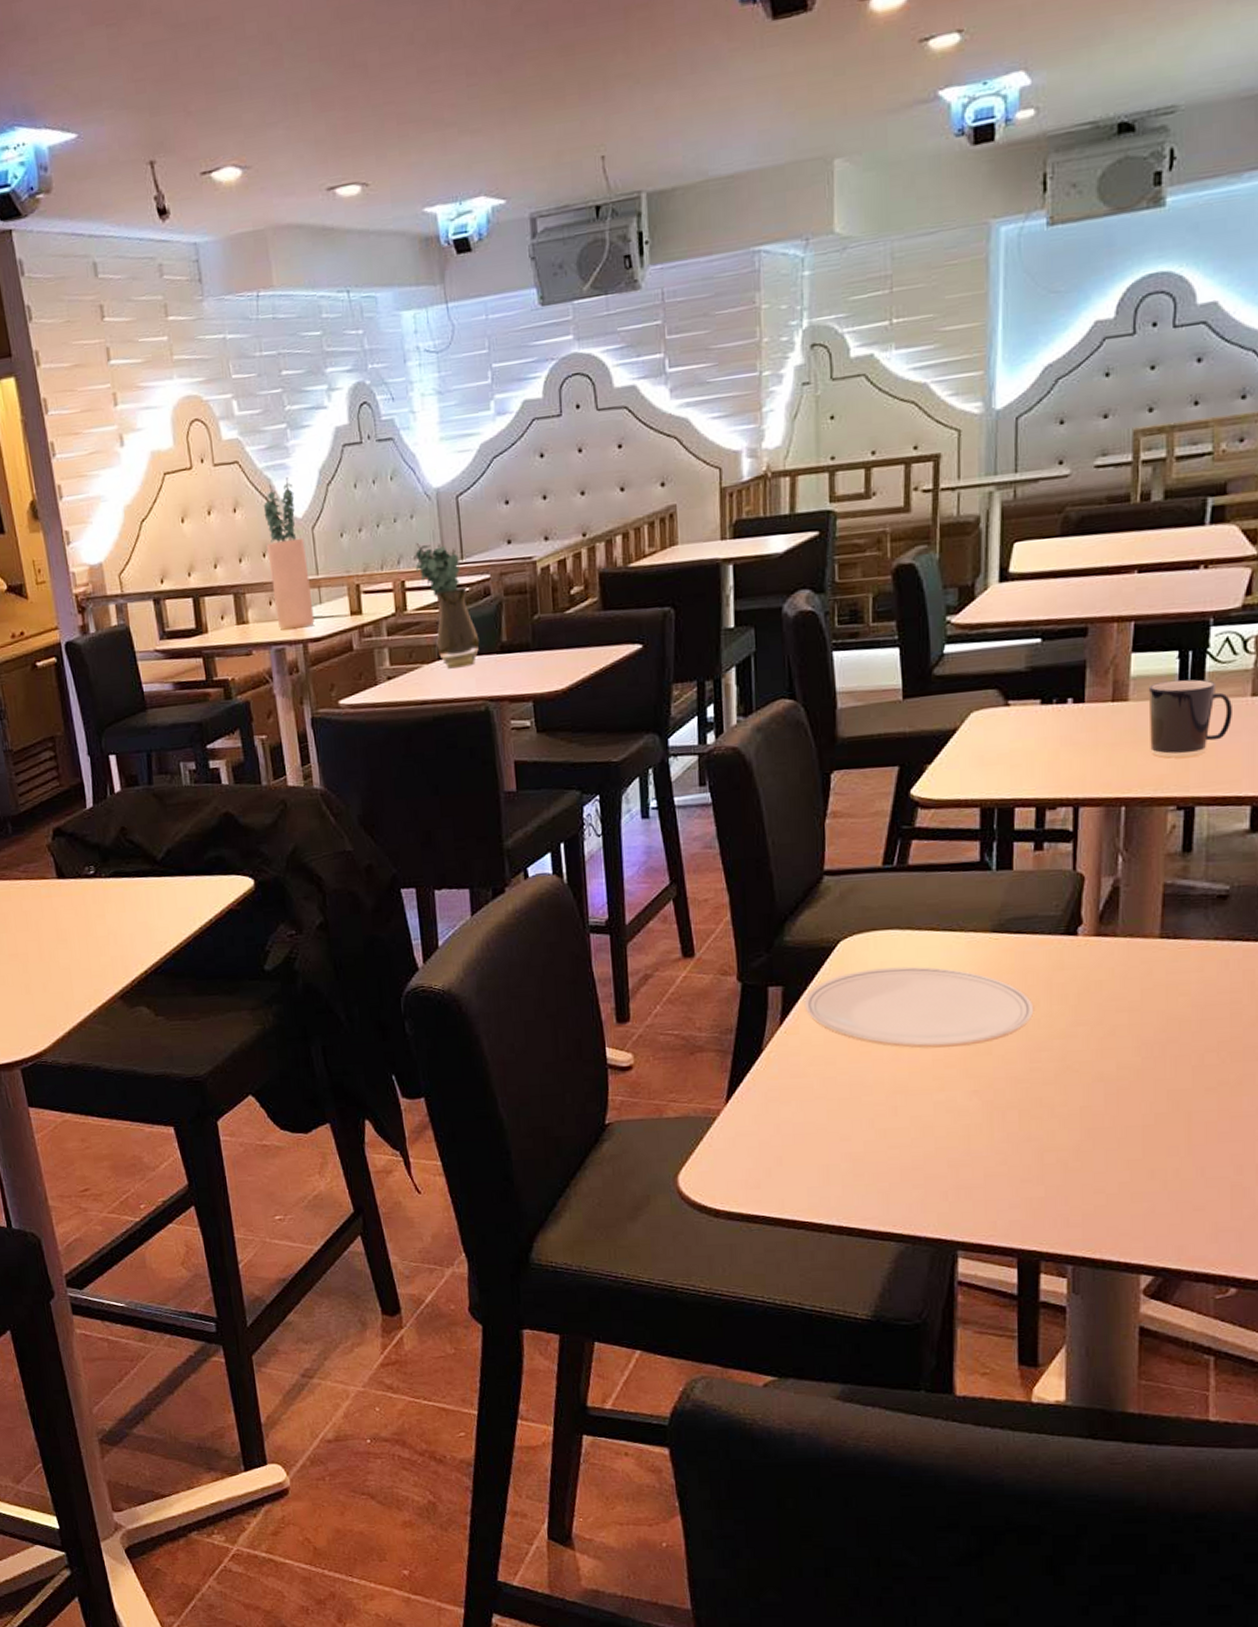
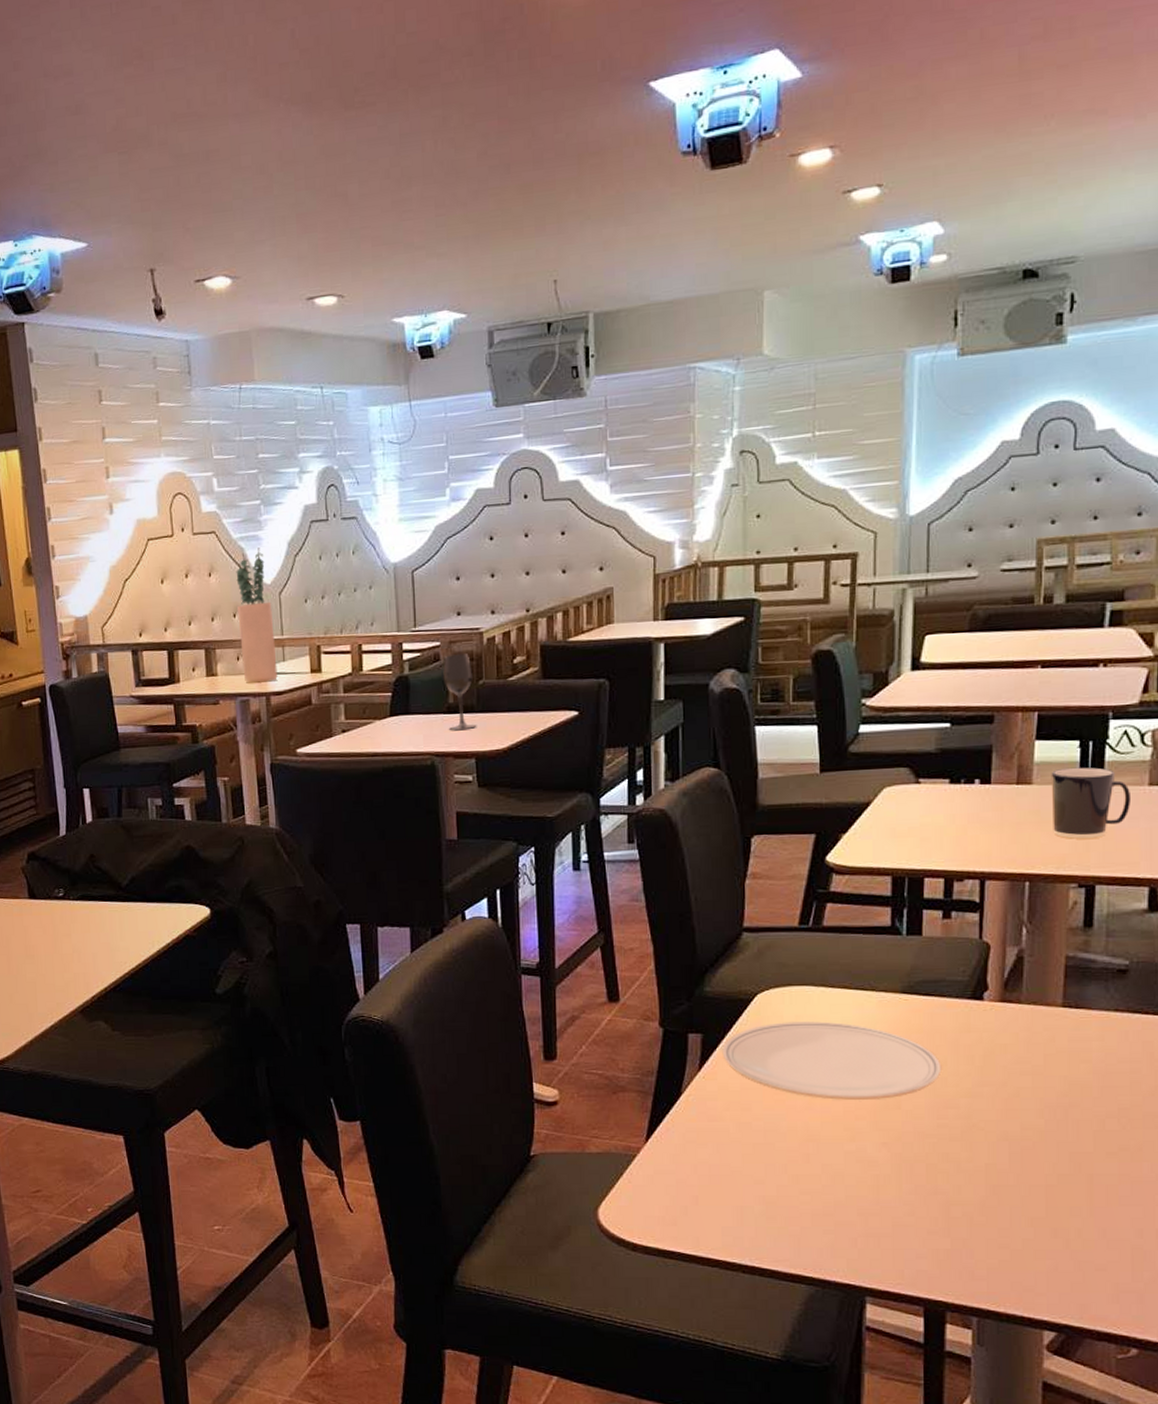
vase: present [415,542,480,669] -> none [371,610,428,725]
wine glass: none [494,586,532,673] -> present [443,654,476,731]

